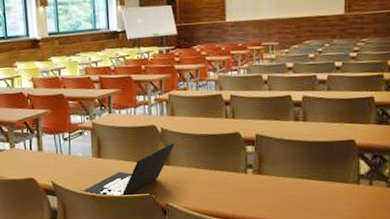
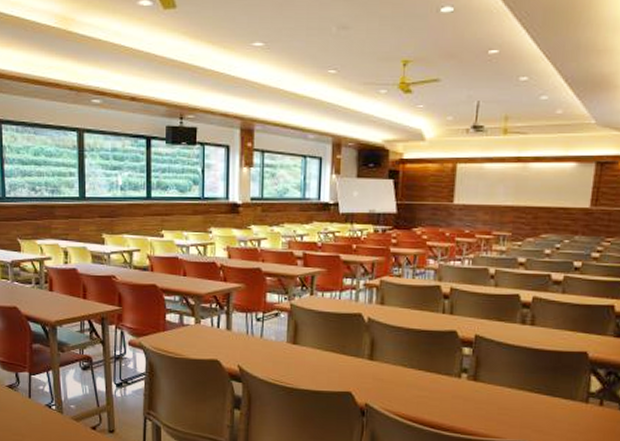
laptop: present [82,143,175,197] -> none [272,336,382,392]

